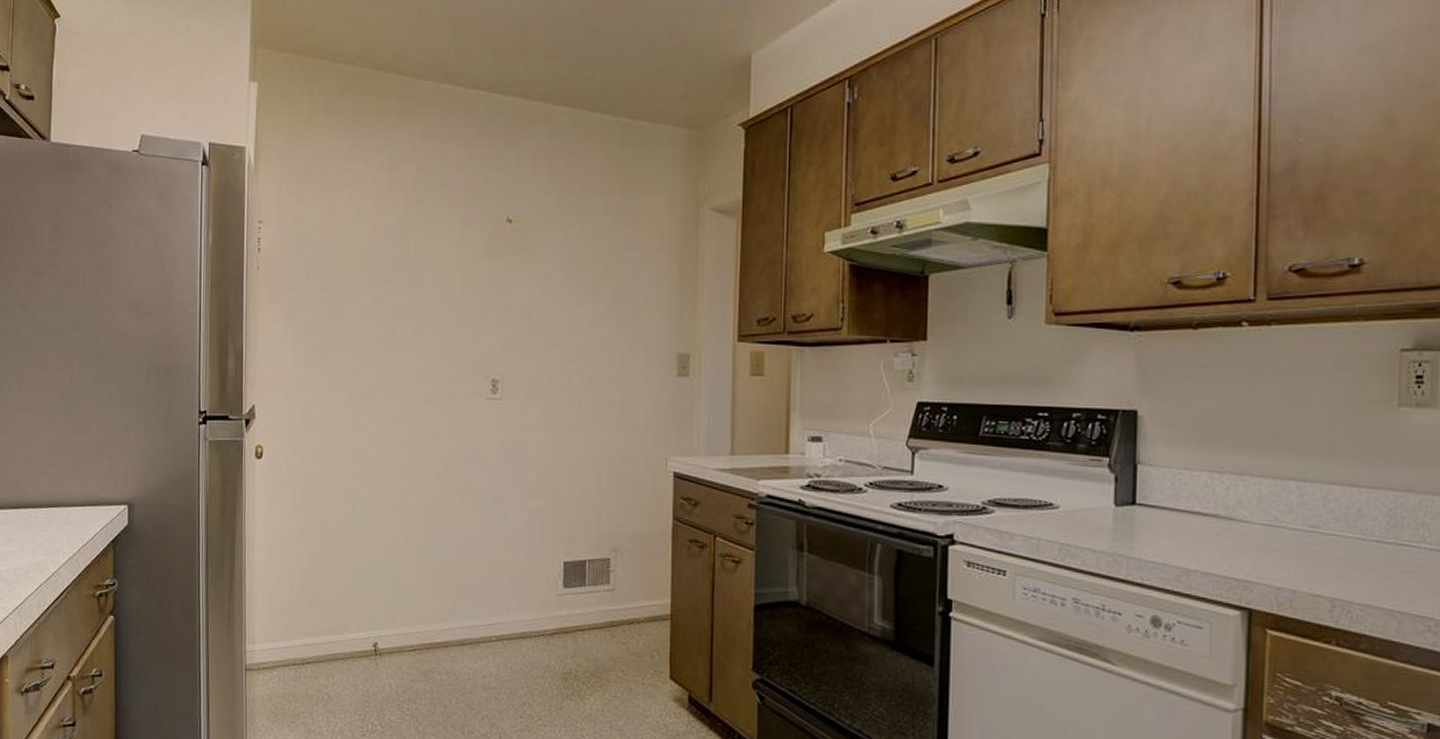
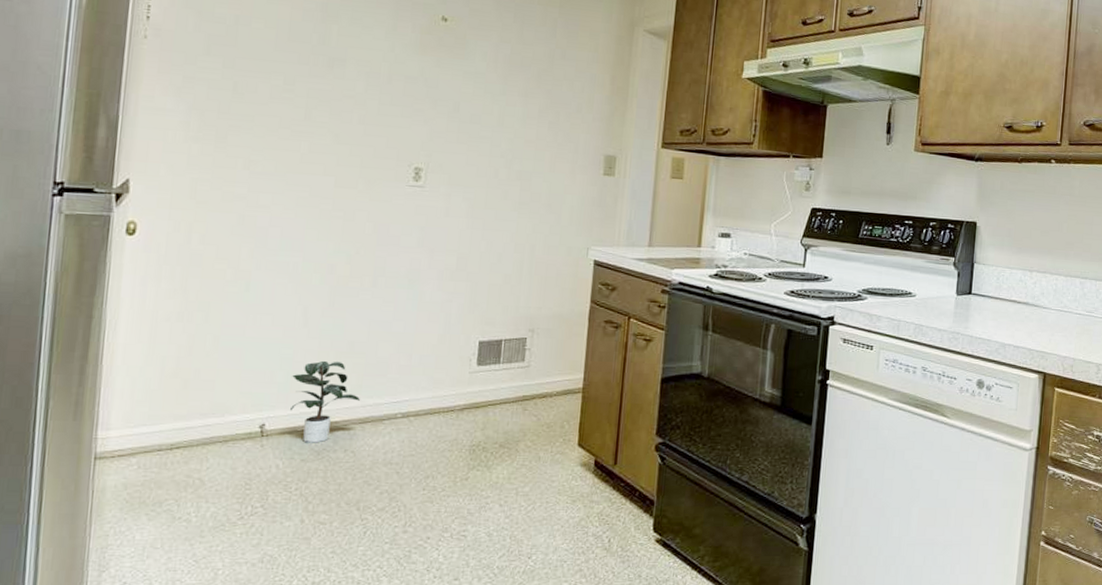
potted plant: none [397,581,457,664] -> present [290,361,360,443]

